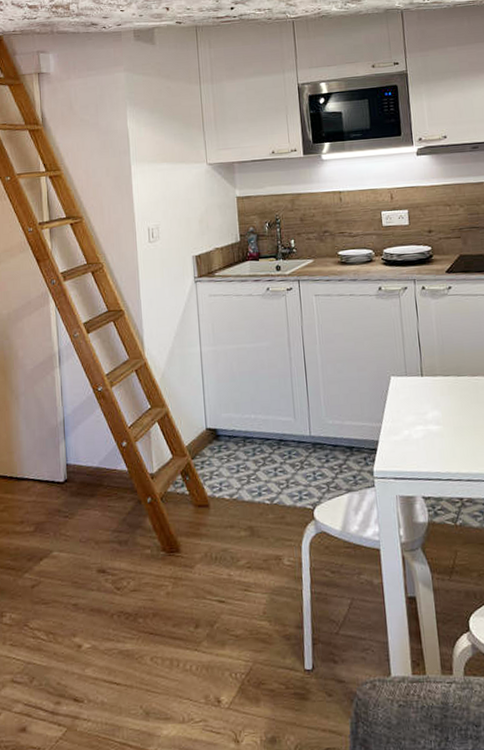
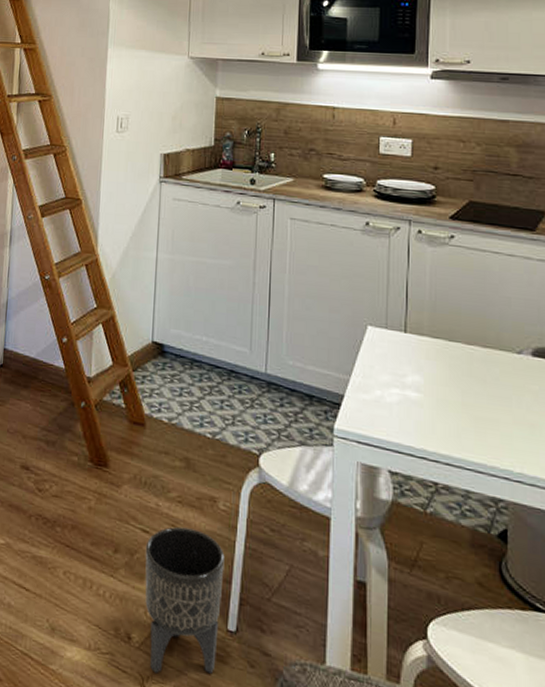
planter: none [223,588,299,726] -> present [145,526,225,674]

